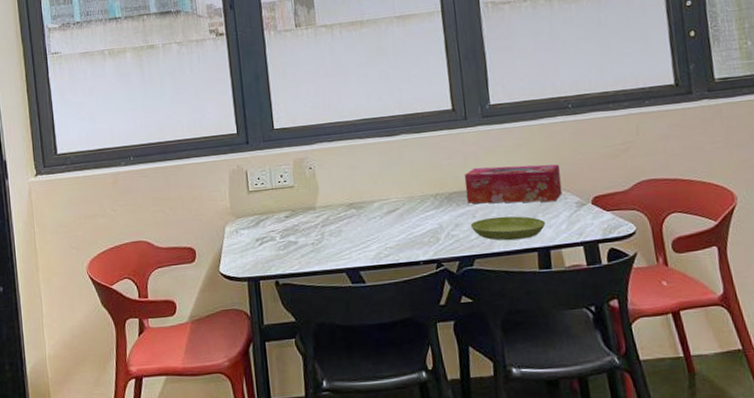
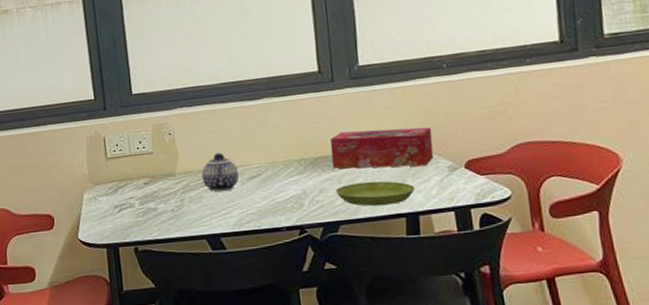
teapot: none [341,187,378,226] -> present [201,153,240,192]

